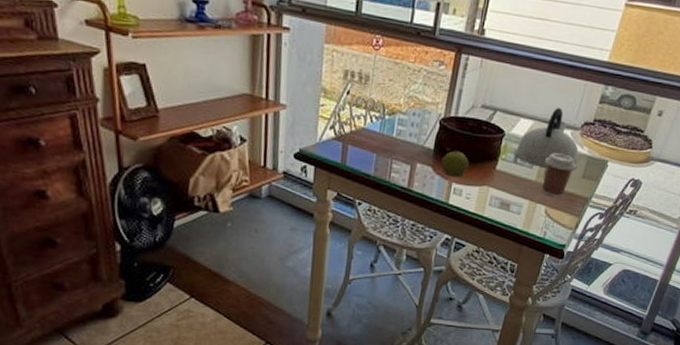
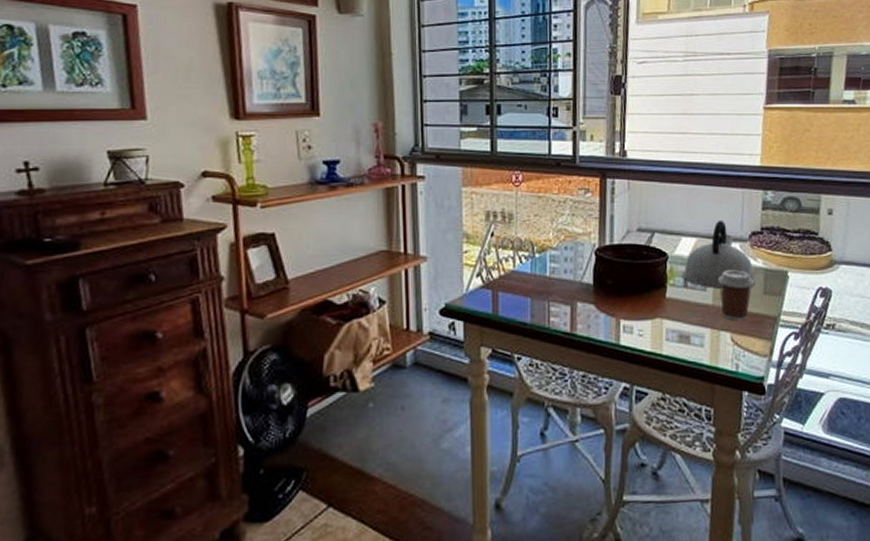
apple: present [441,149,469,178] -> none [604,281,635,313]

